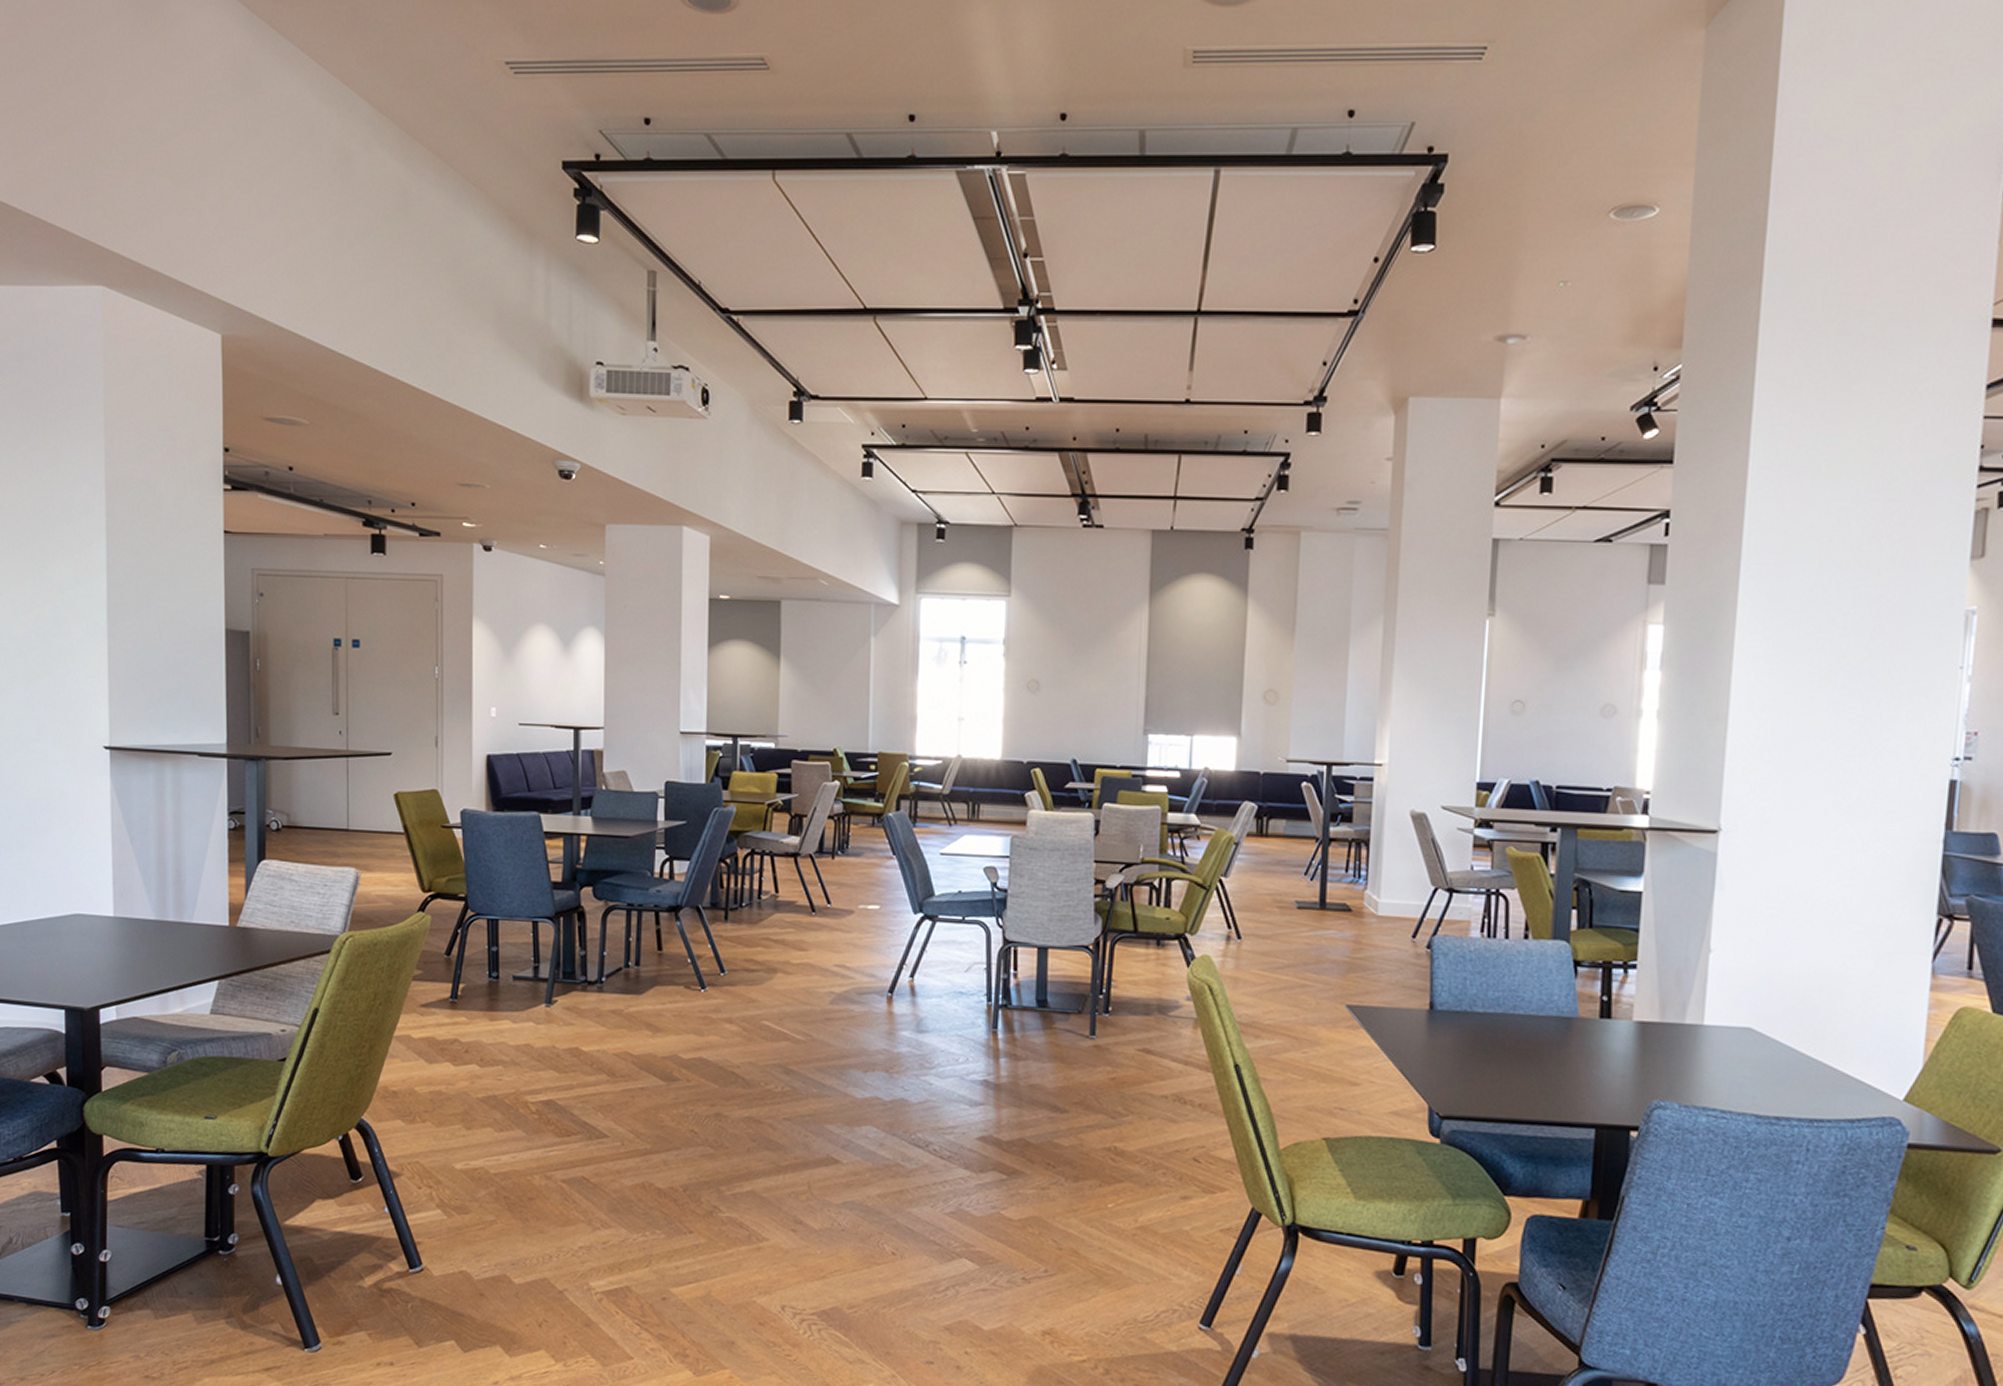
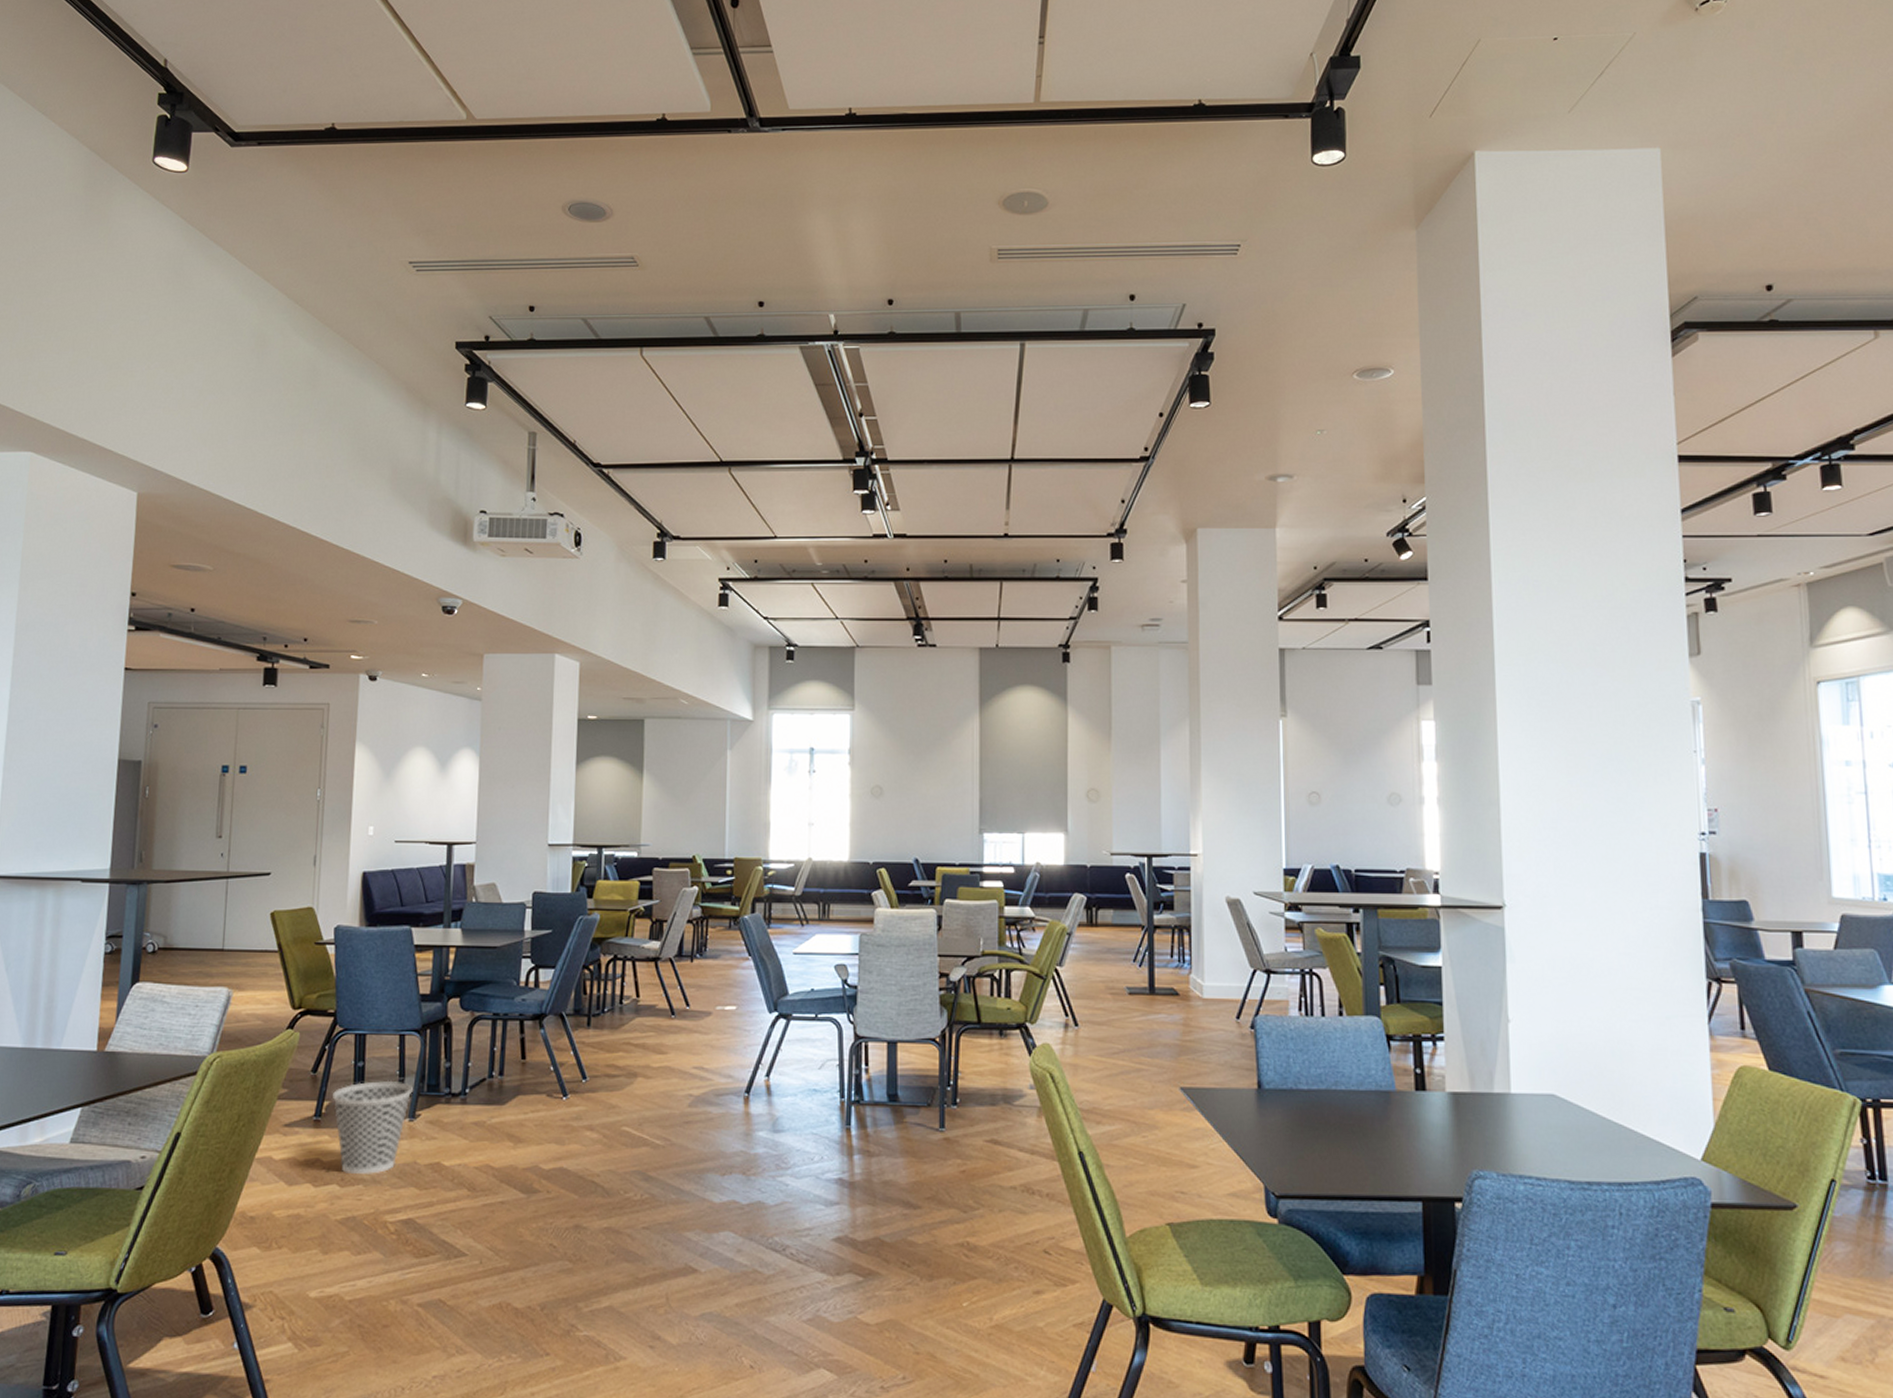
wastebasket: none [467,965,548,1056] -> present [331,1080,413,1174]

